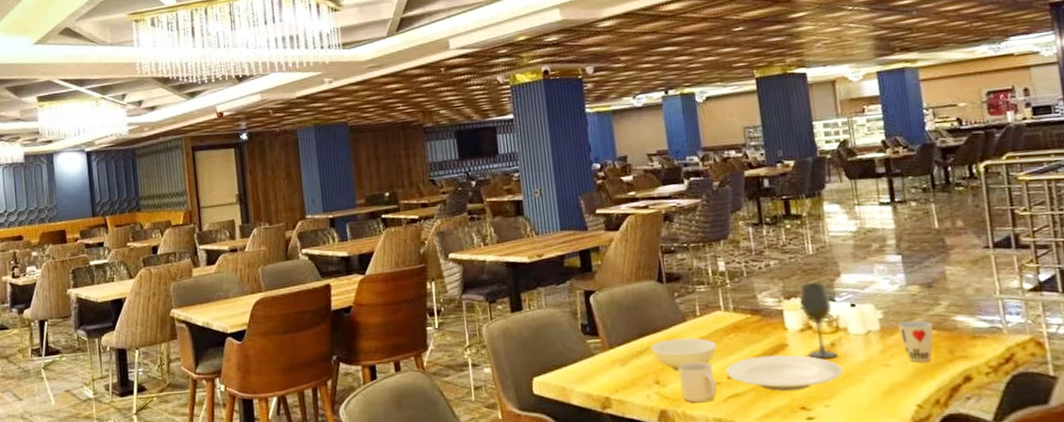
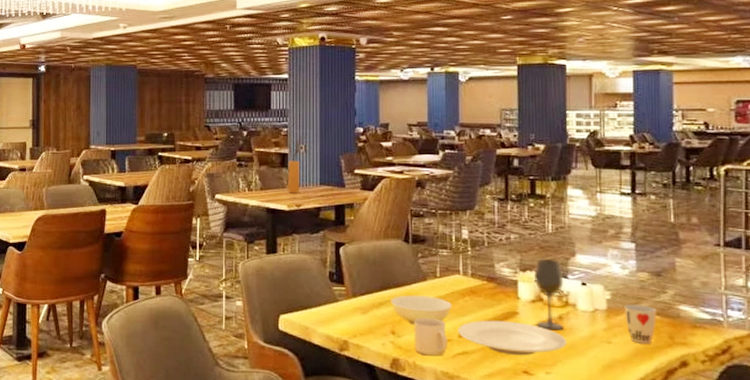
vase: none [518,177,540,244] -> present [285,134,305,194]

